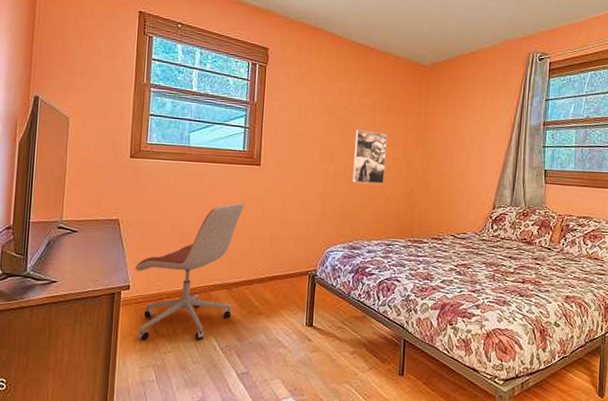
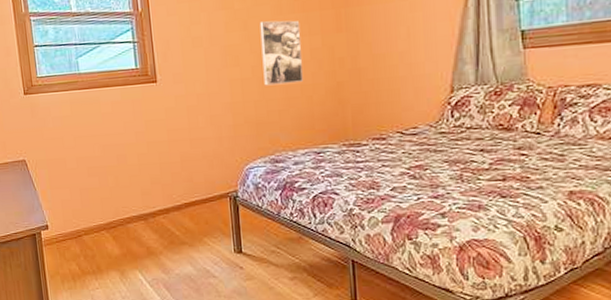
office chair: present [135,202,244,341] -> none [49,125,153,279]

